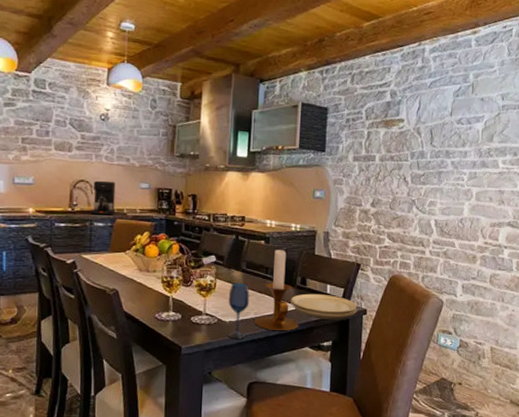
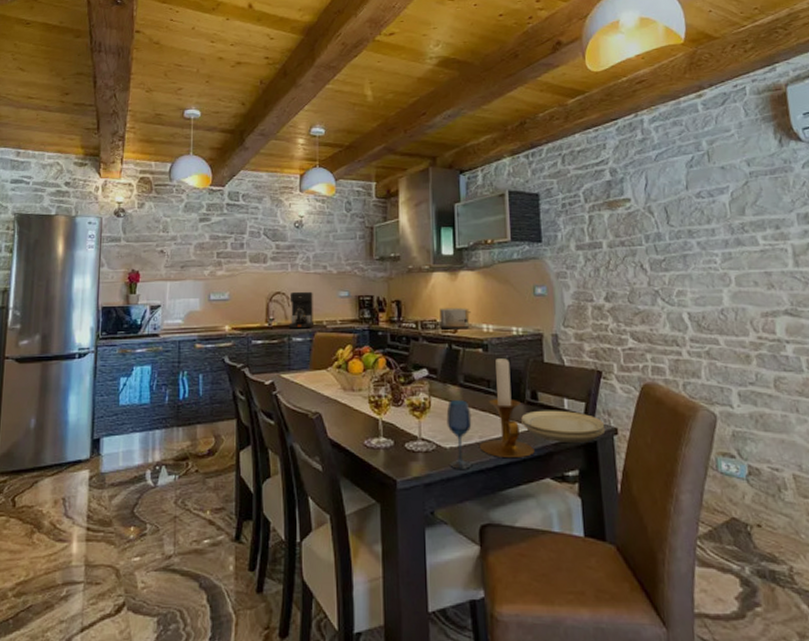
toaster: none [230,203,258,224] -> present [439,307,471,330]

